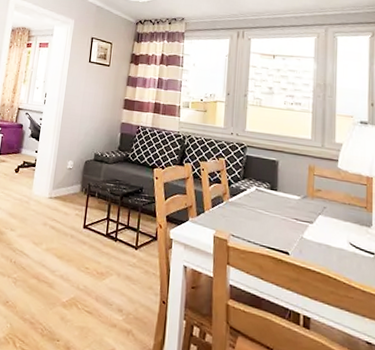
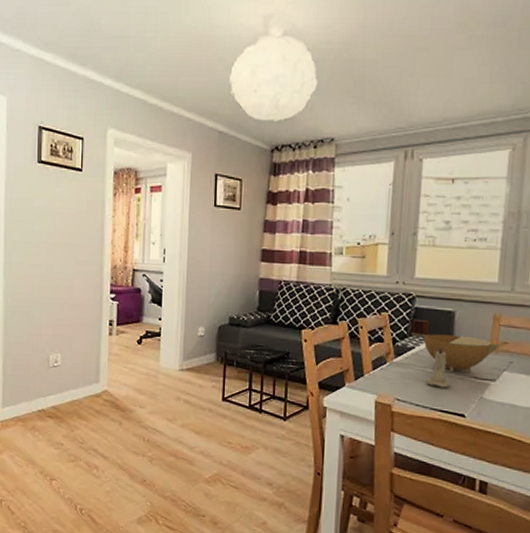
bowl: none [243,165,316,214] -> present [411,318,502,372]
candle: none [256,187,276,227] -> present [425,343,450,388]

